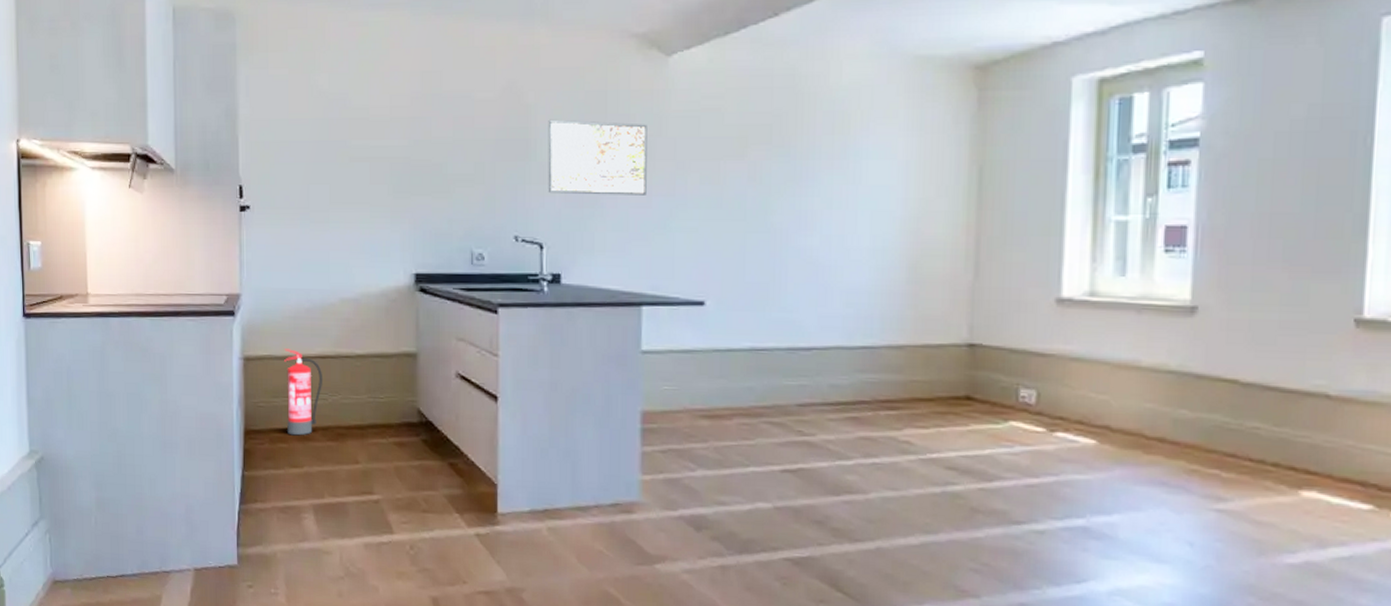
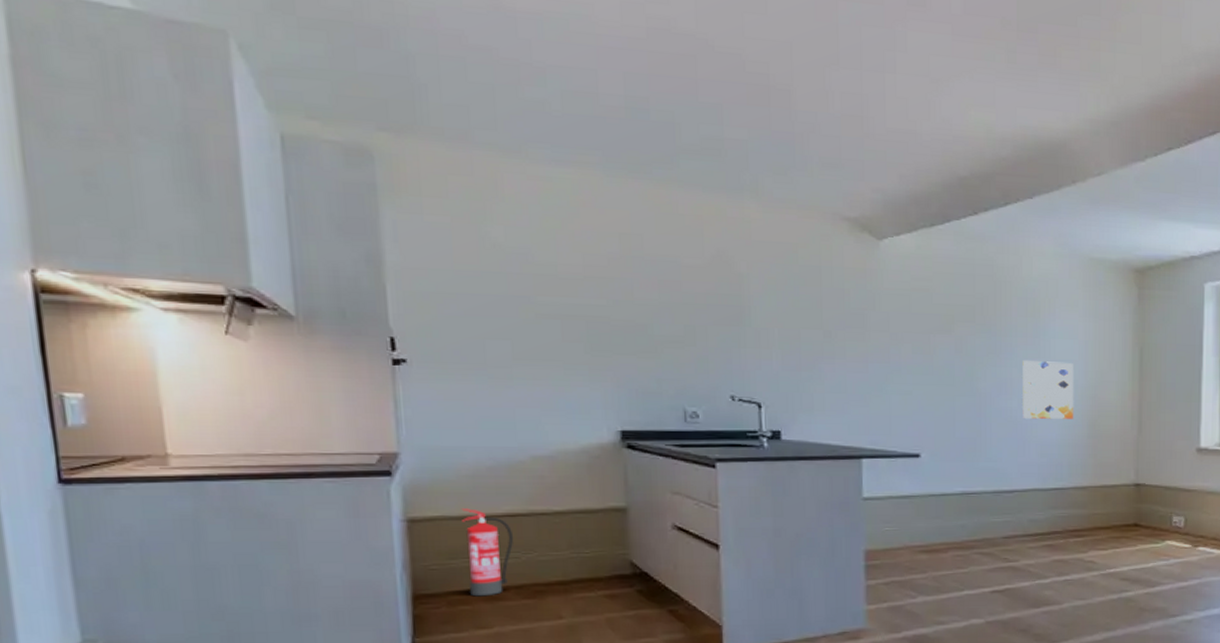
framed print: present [548,119,647,195] -> none [762,288,863,362]
wall art: none [825,187,891,261] -> present [1023,359,1074,420]

